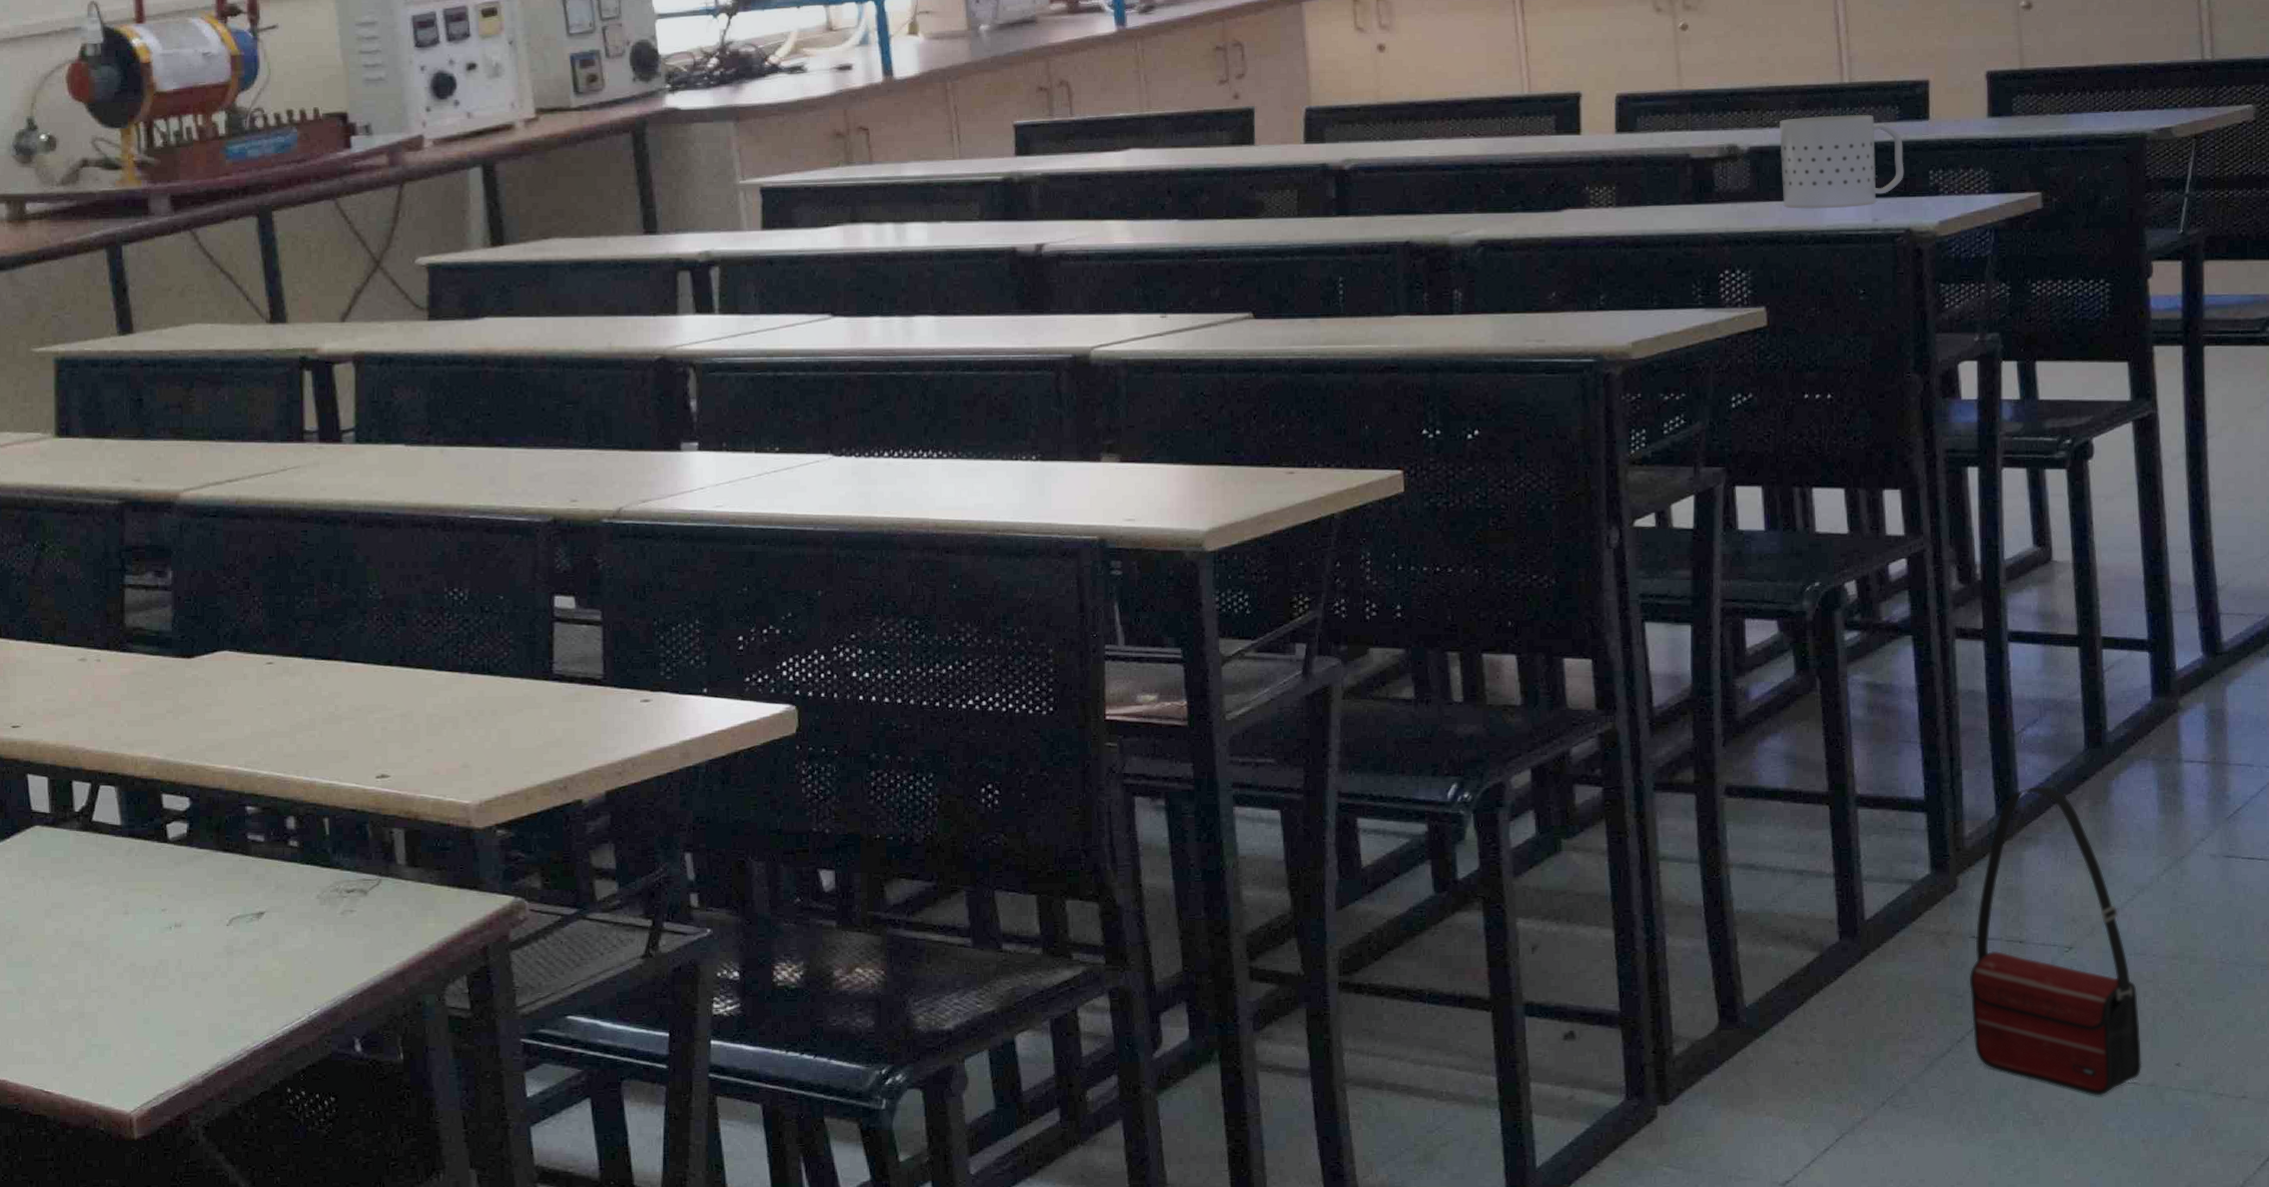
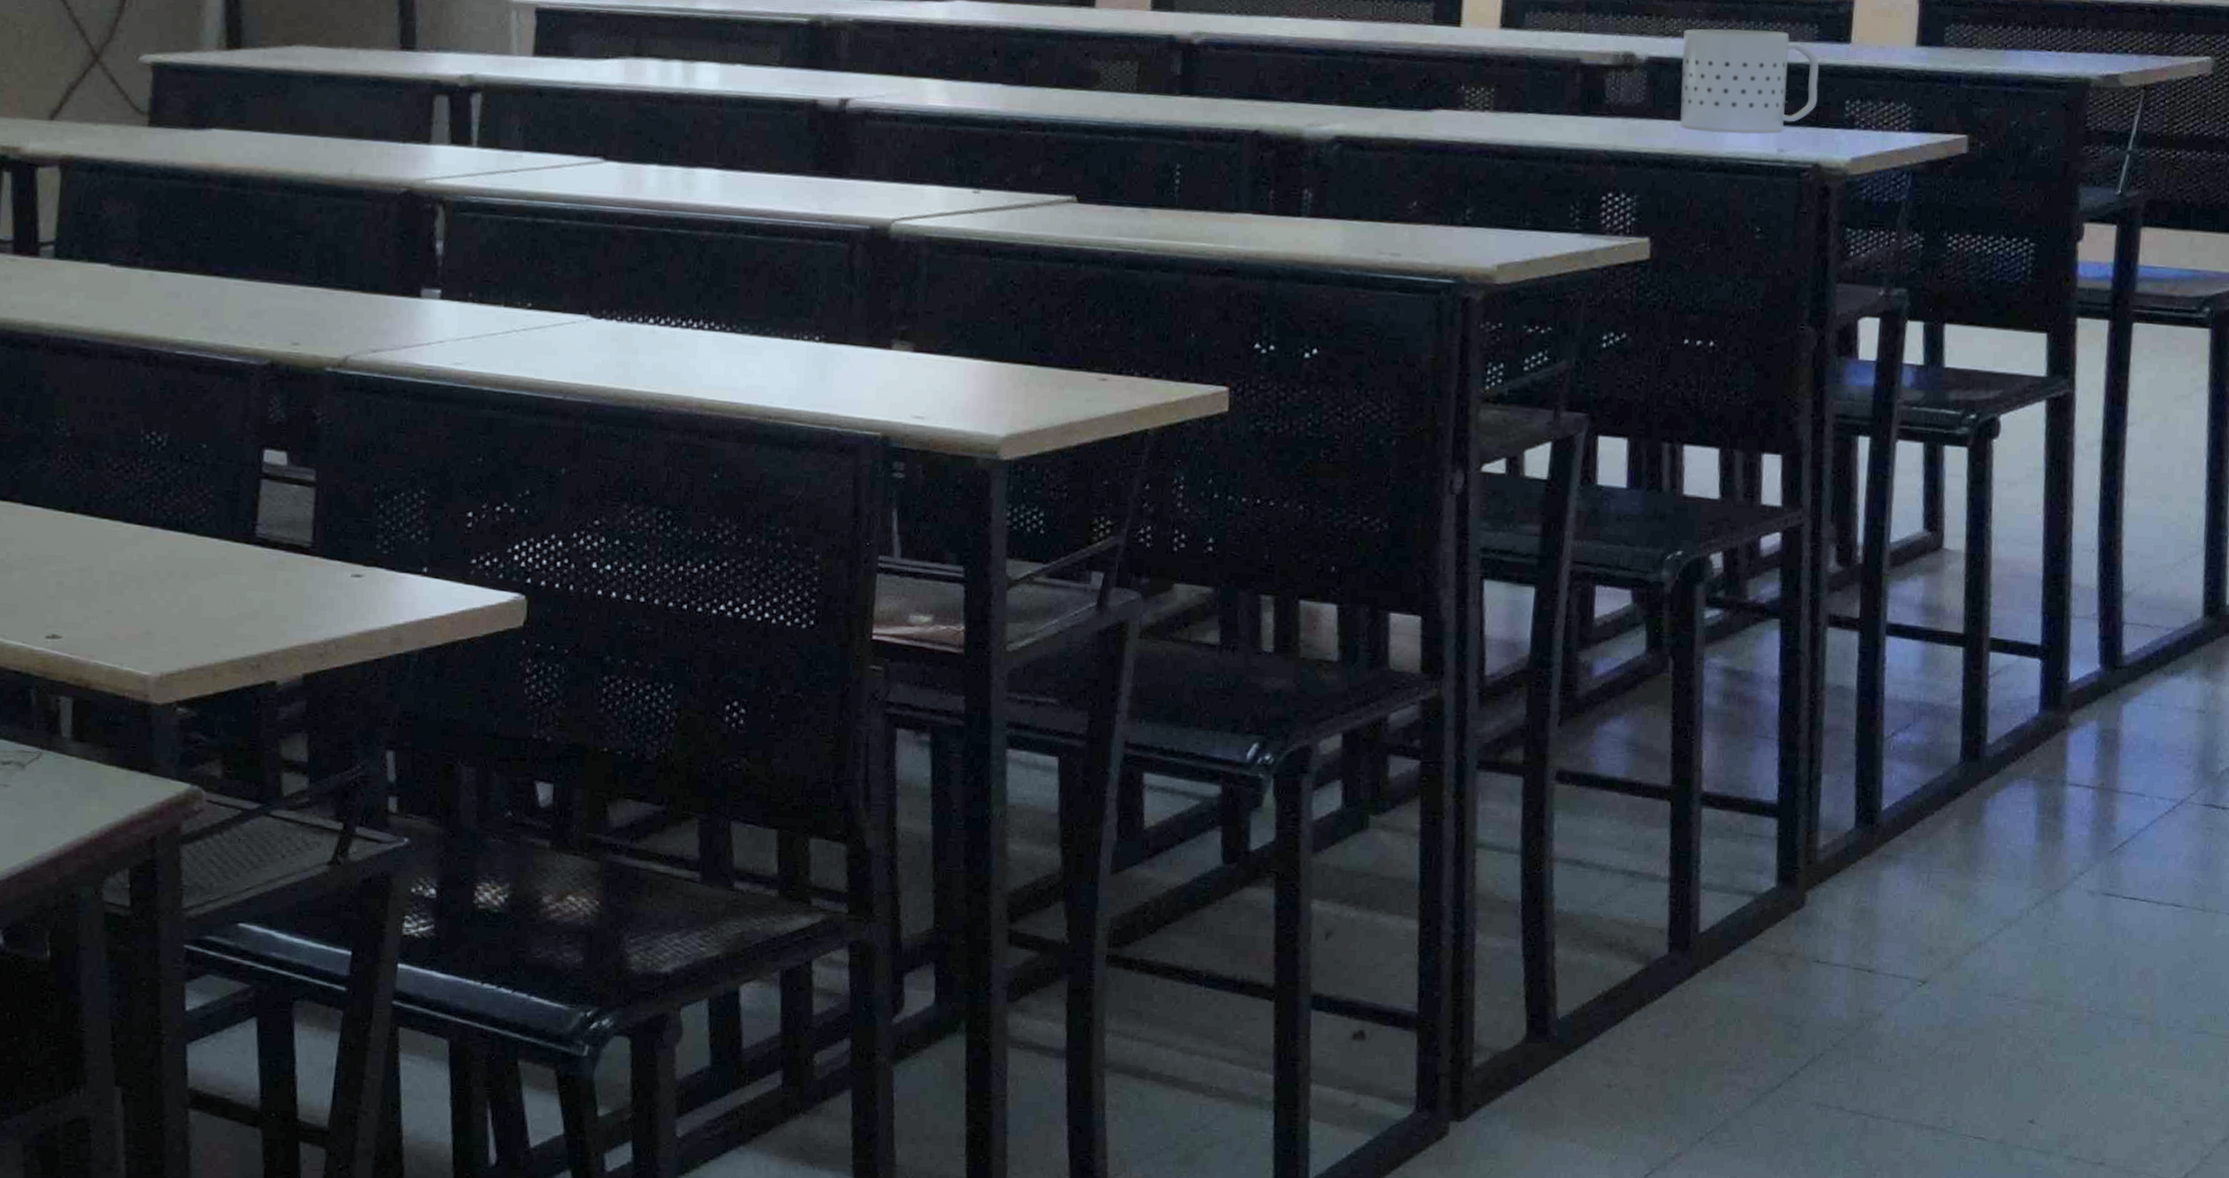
shoulder bag: present [1969,786,2142,1096] -> none [1807,799,1994,1150]

